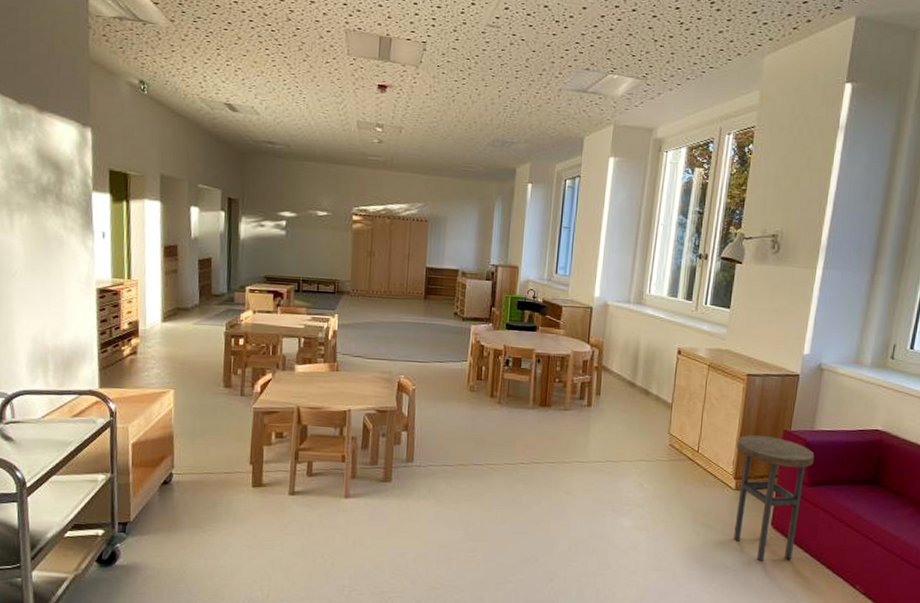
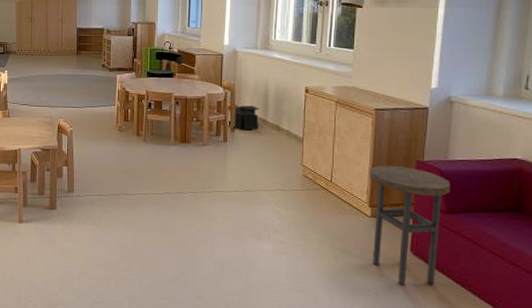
storage bin: none [594,366,629,394] -> present [229,105,260,130]

